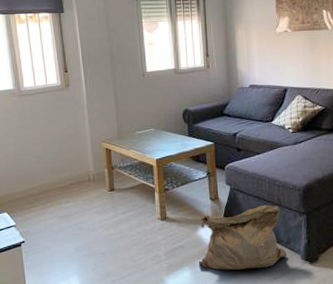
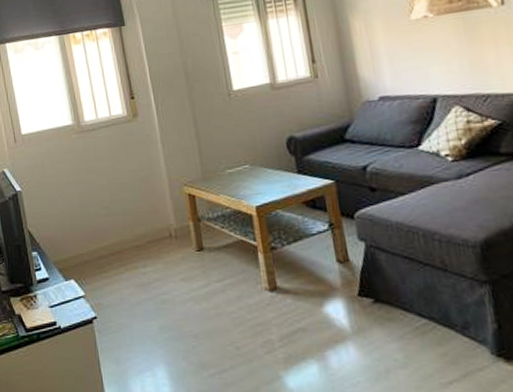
bag: present [198,204,286,270] -> none [326,269,465,366]

